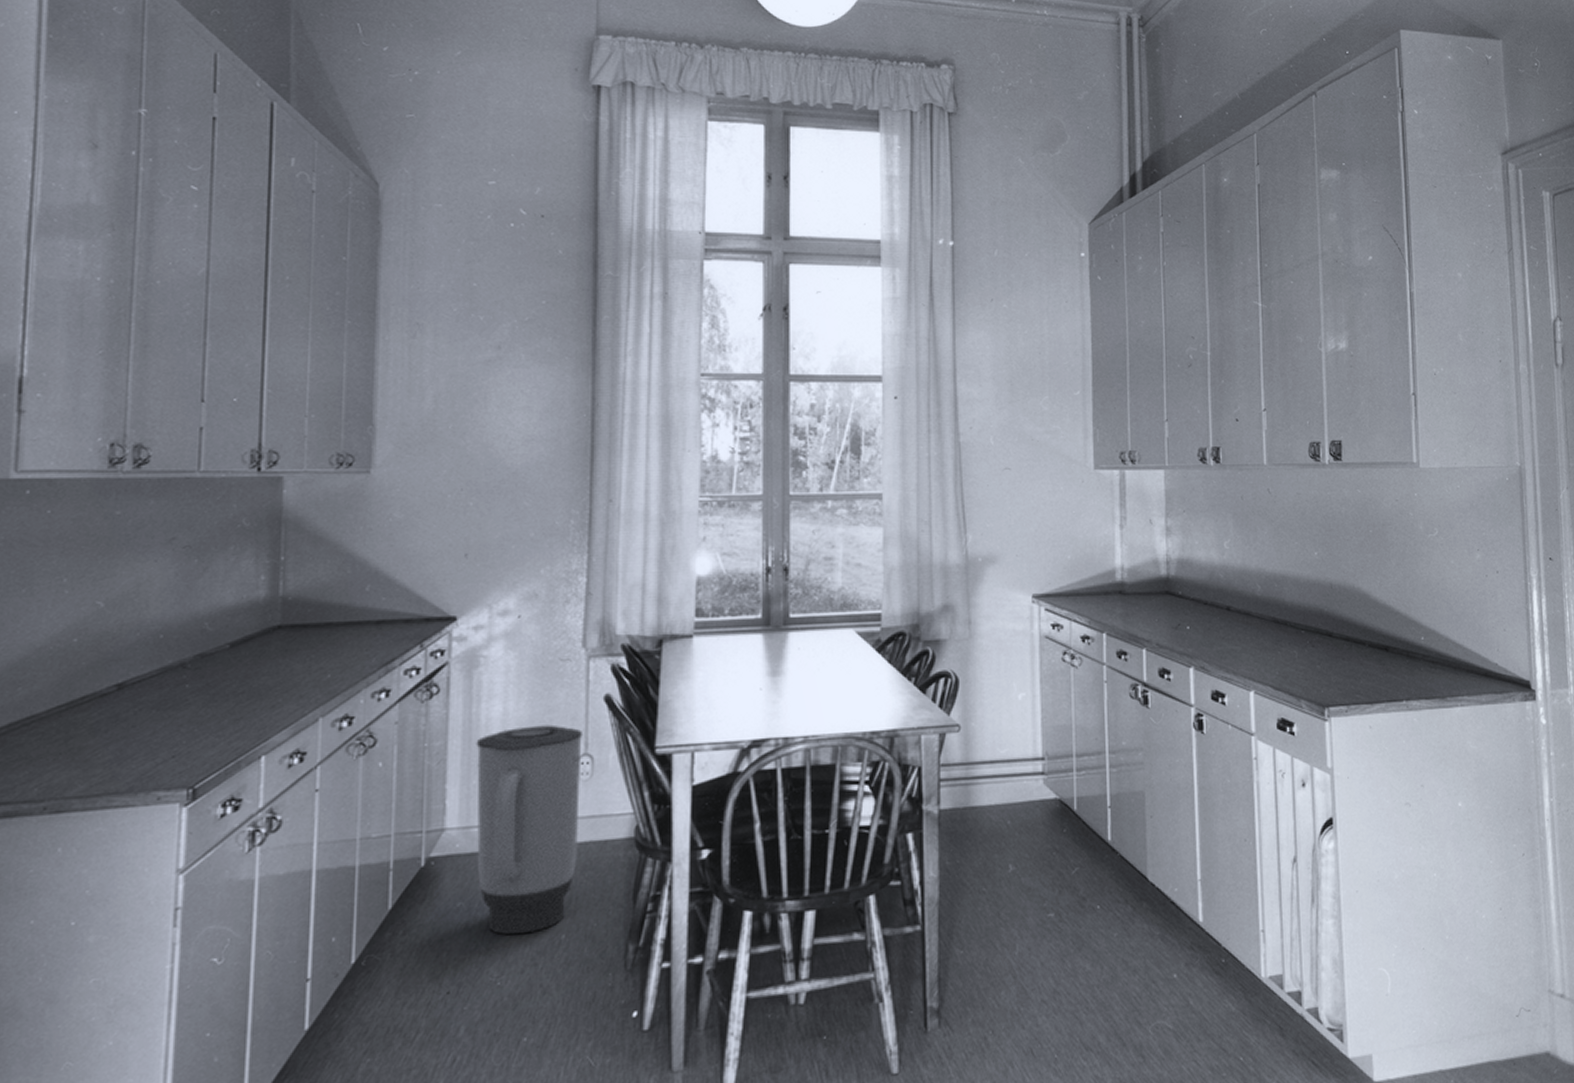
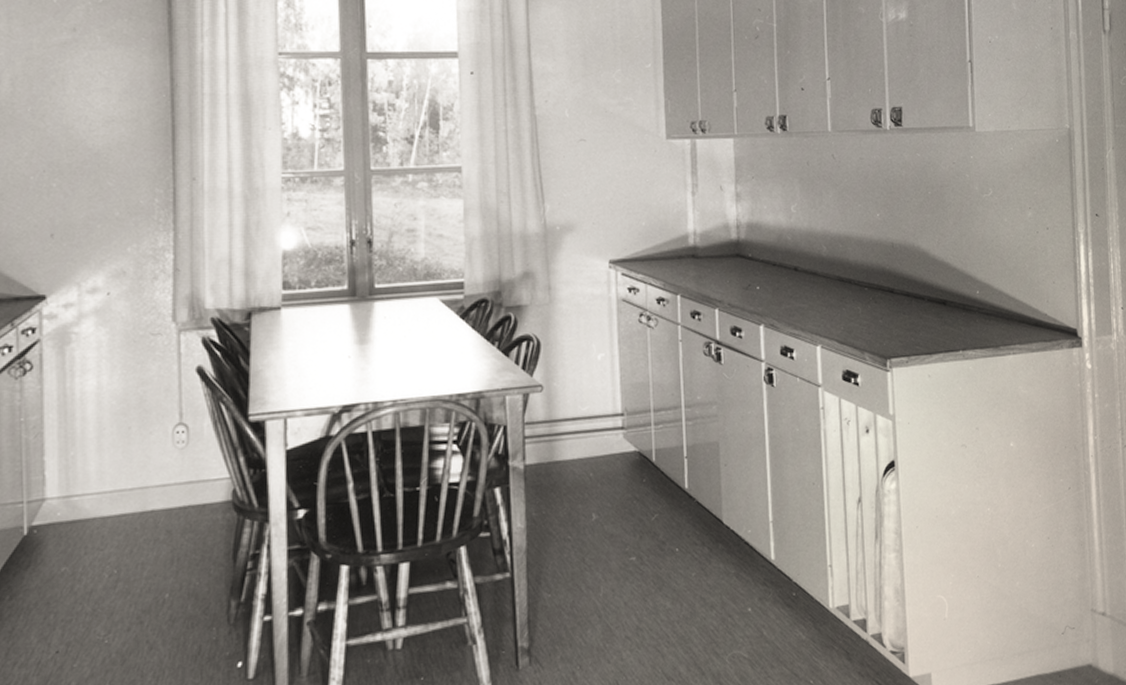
trash can: present [476,724,584,935] -> none [71,396,178,596]

